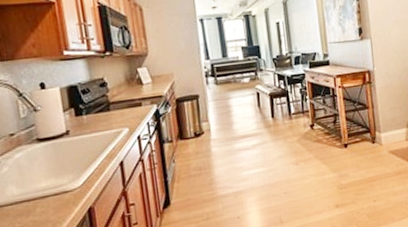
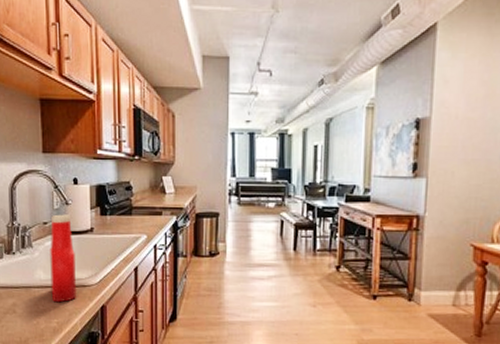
ketchup bottle: none [18,121,58,217] -> present [50,214,76,303]

